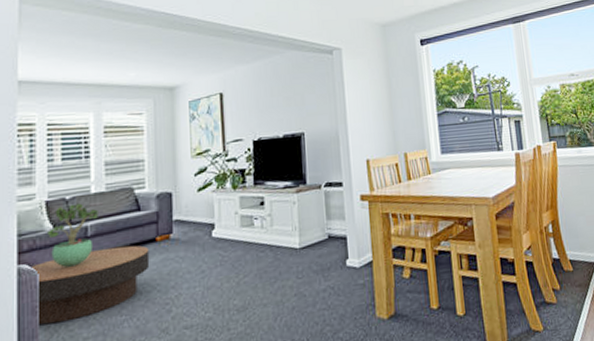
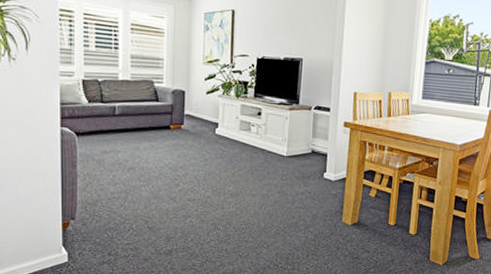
coffee table: present [32,245,150,325] -> none [72,126,164,178]
potted plant: present [46,203,98,268] -> none [83,86,124,136]

